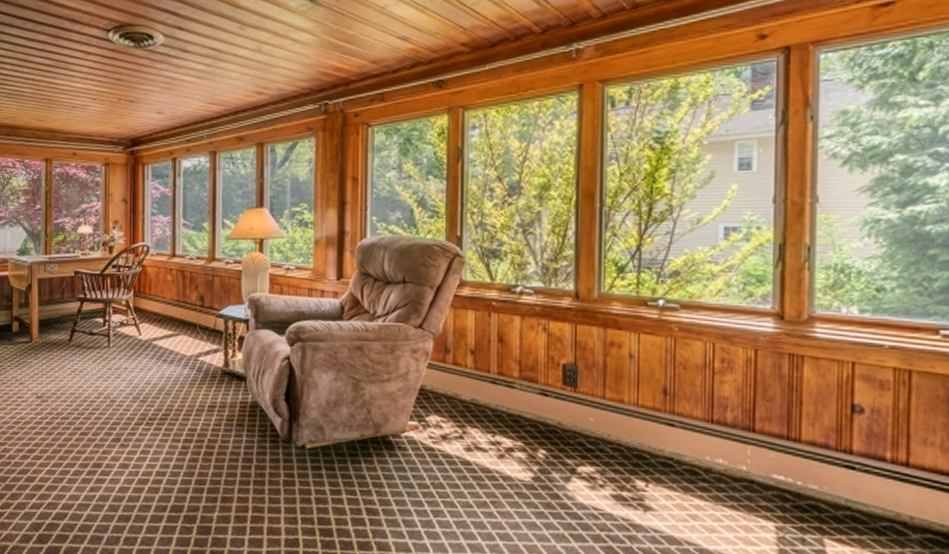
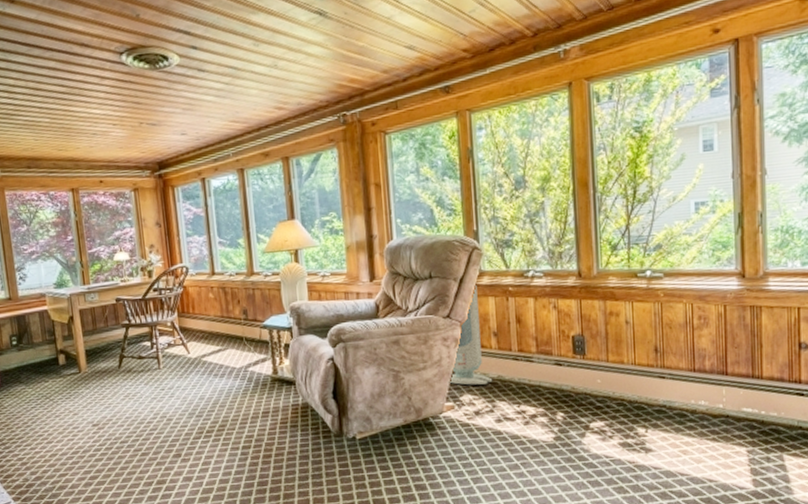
air purifier: none [413,296,465,406] -> present [447,285,493,385]

